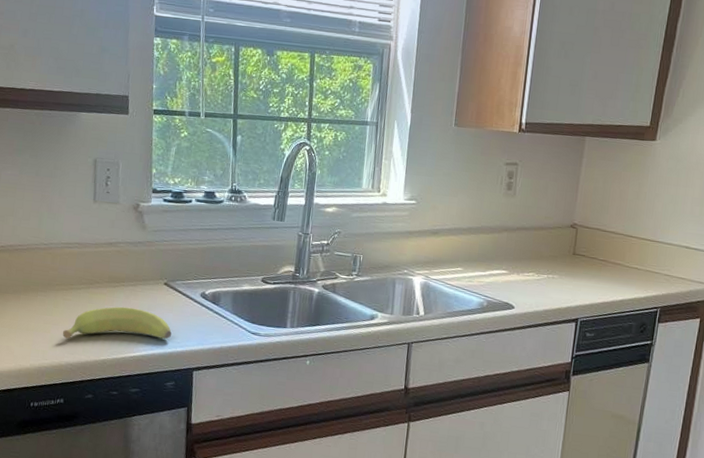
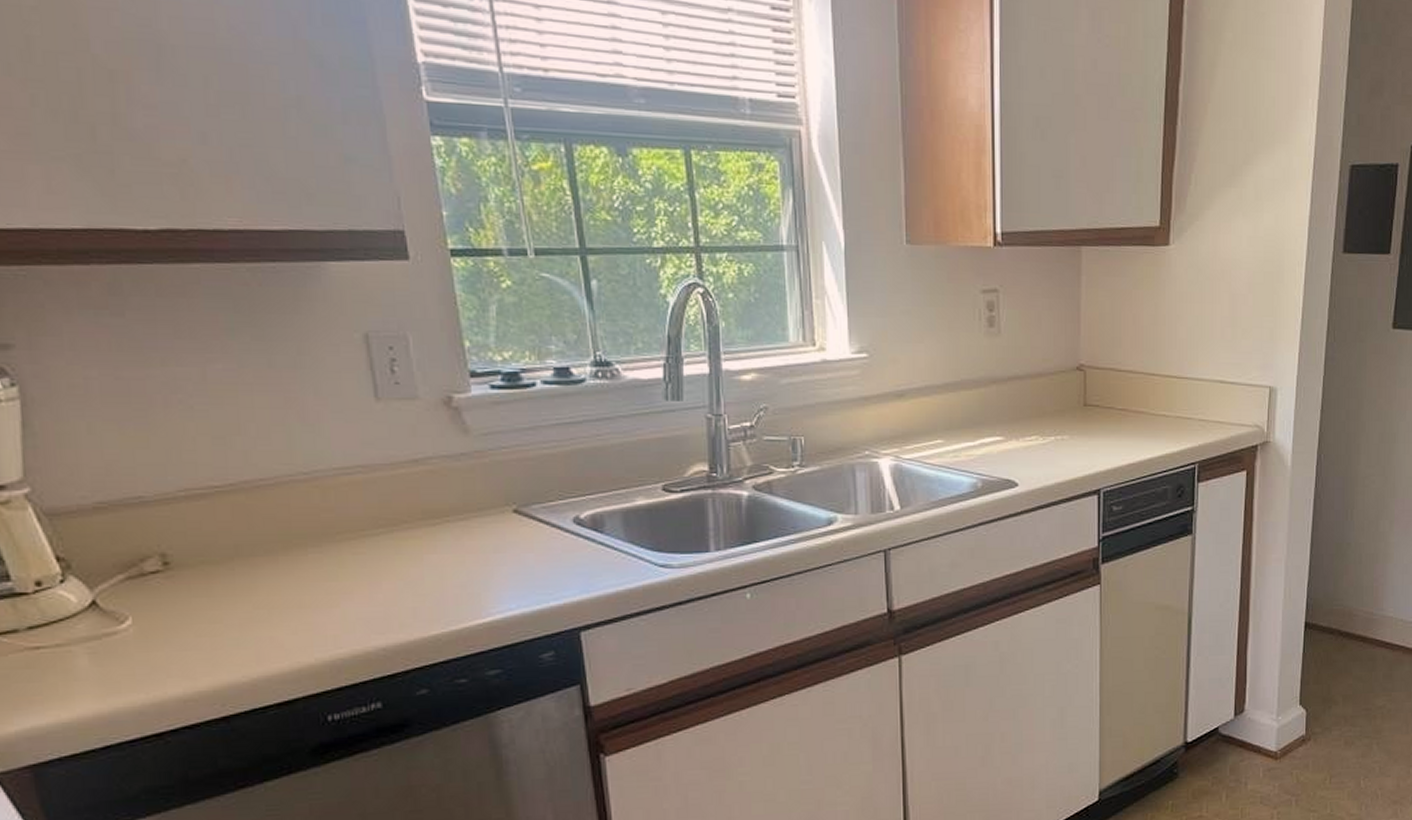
banana: present [62,306,172,339] -> none [360,552,537,612]

